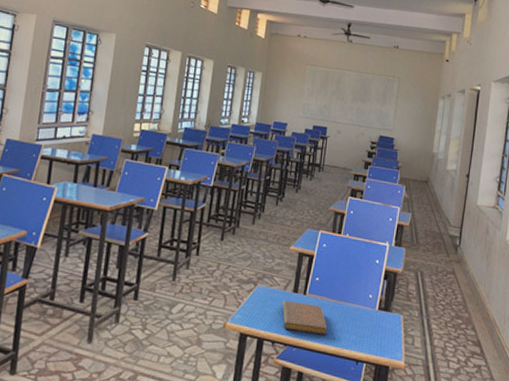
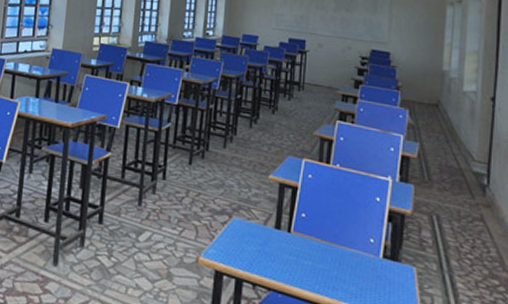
notebook: present [282,300,327,335] -> none [262,237,319,283]

